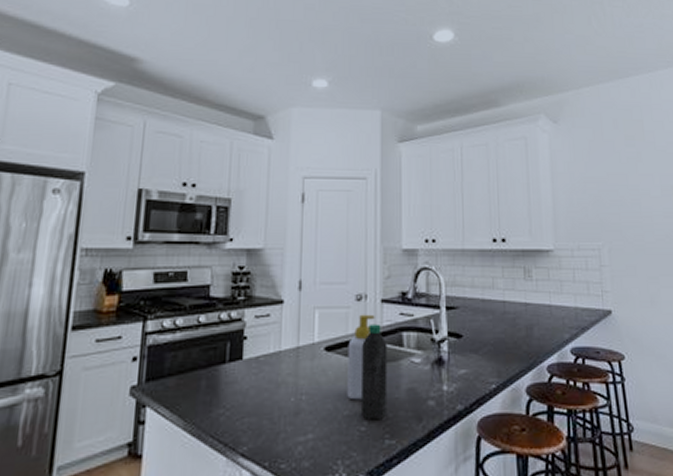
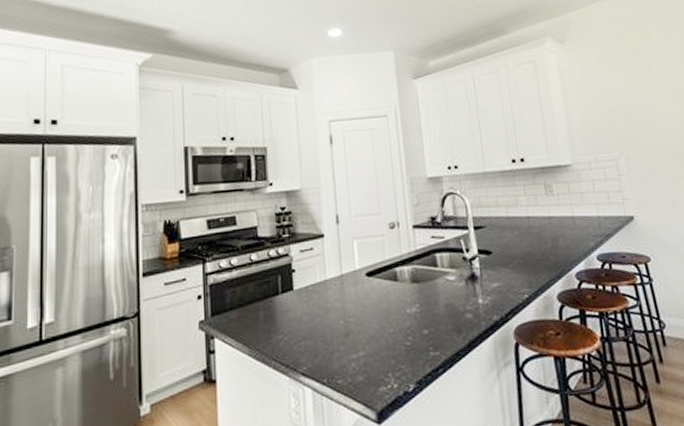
soap bottle: present [347,314,375,400] -> none [386,240,409,319]
water bottle: present [360,324,388,420] -> none [399,248,429,335]

